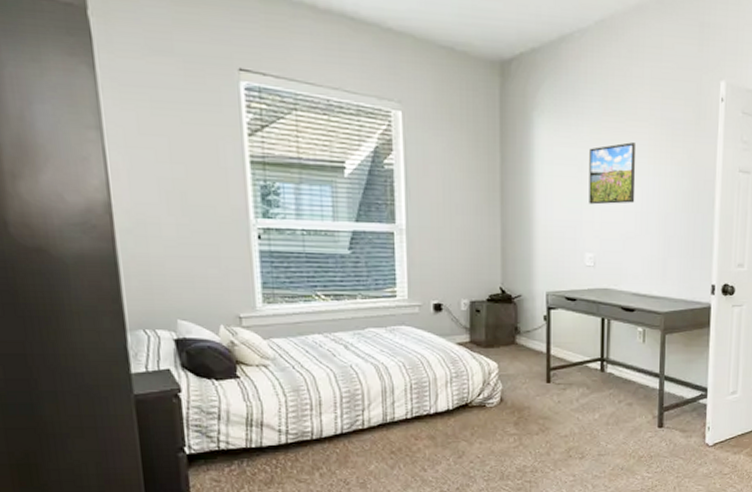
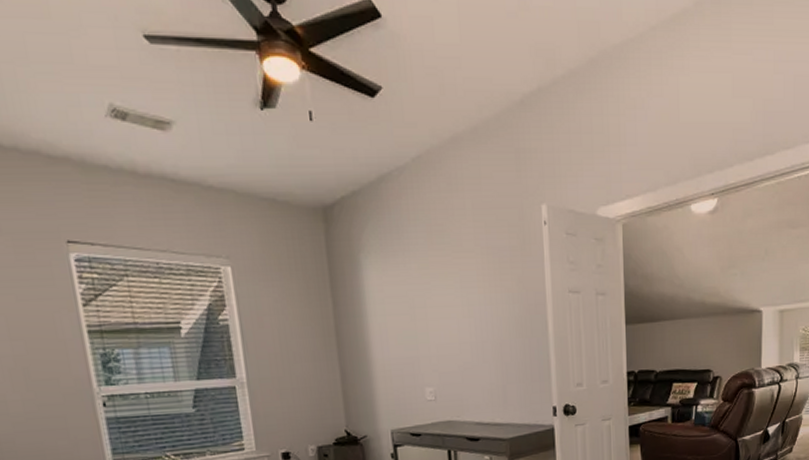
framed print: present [589,142,636,205] -> none [419,274,469,340]

